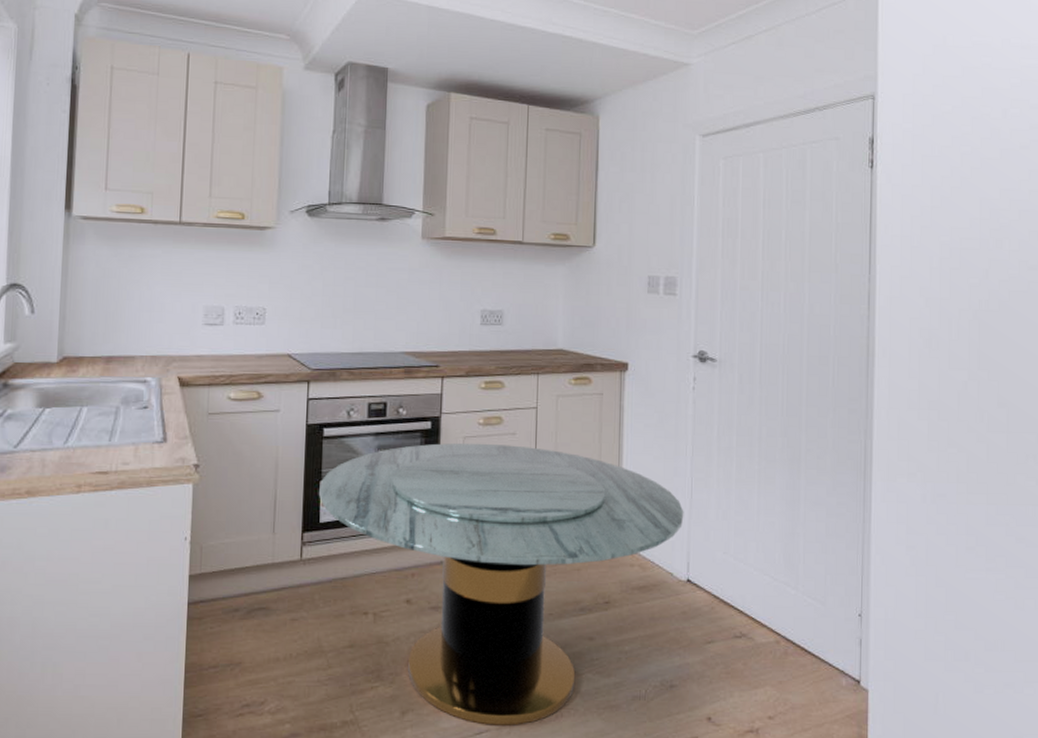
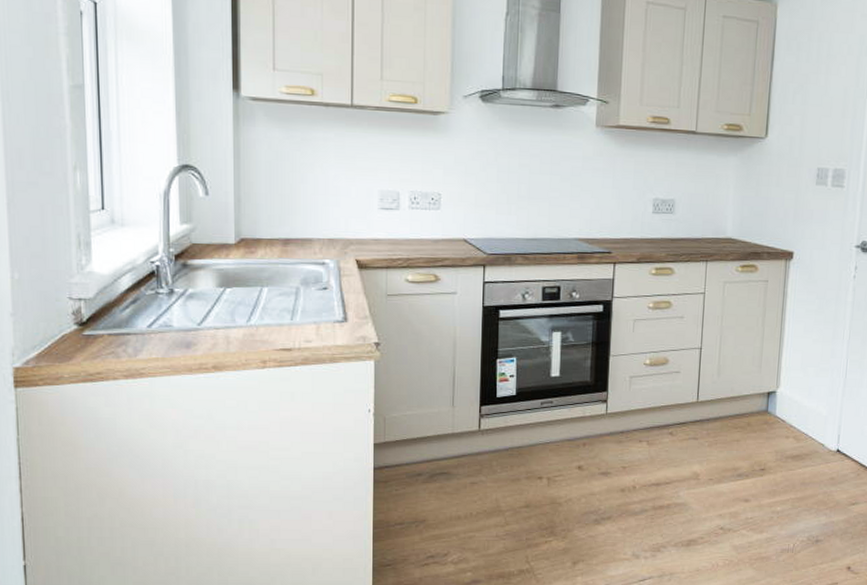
dining table: present [319,443,684,725] -> none [496,325,838,574]

